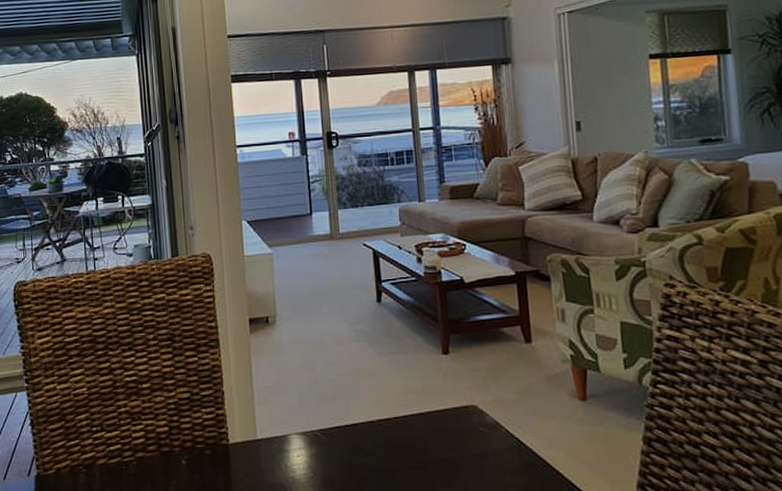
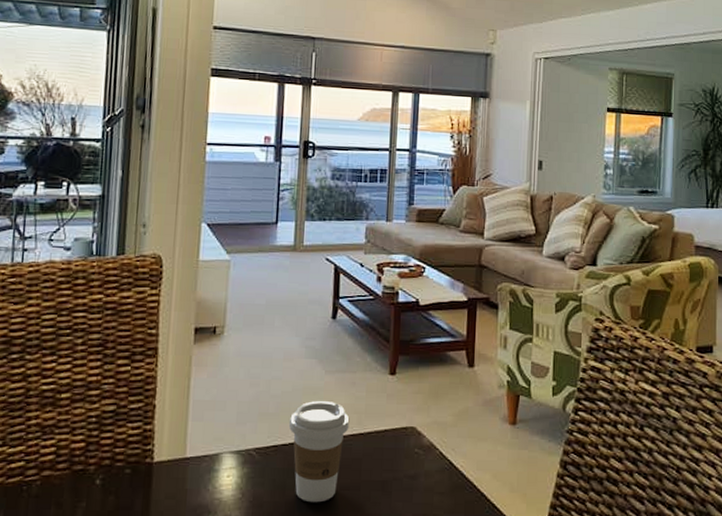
coffee cup: none [349,382,409,481] -> present [289,400,350,503]

